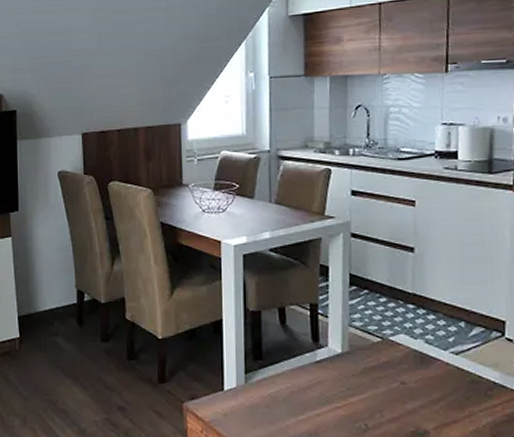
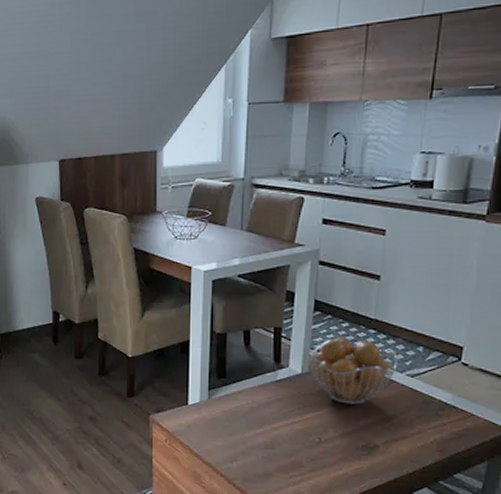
fruit basket: none [347,313,441,386] -> present [308,337,398,405]

